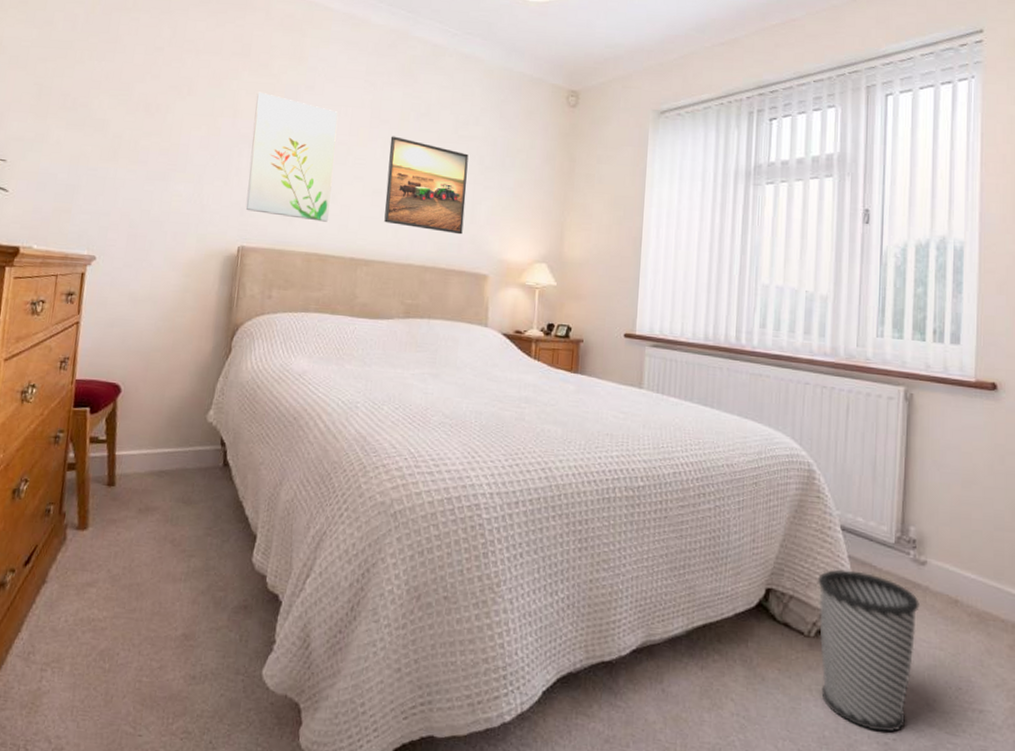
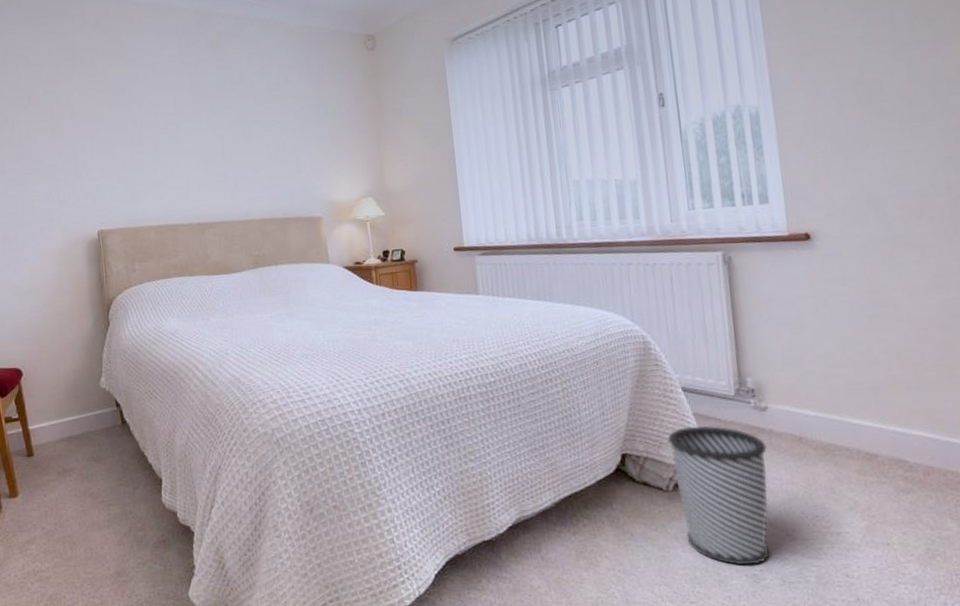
wall art: present [246,91,338,222] -> none [88,90,172,198]
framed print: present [384,136,469,235] -> none [212,107,292,187]

